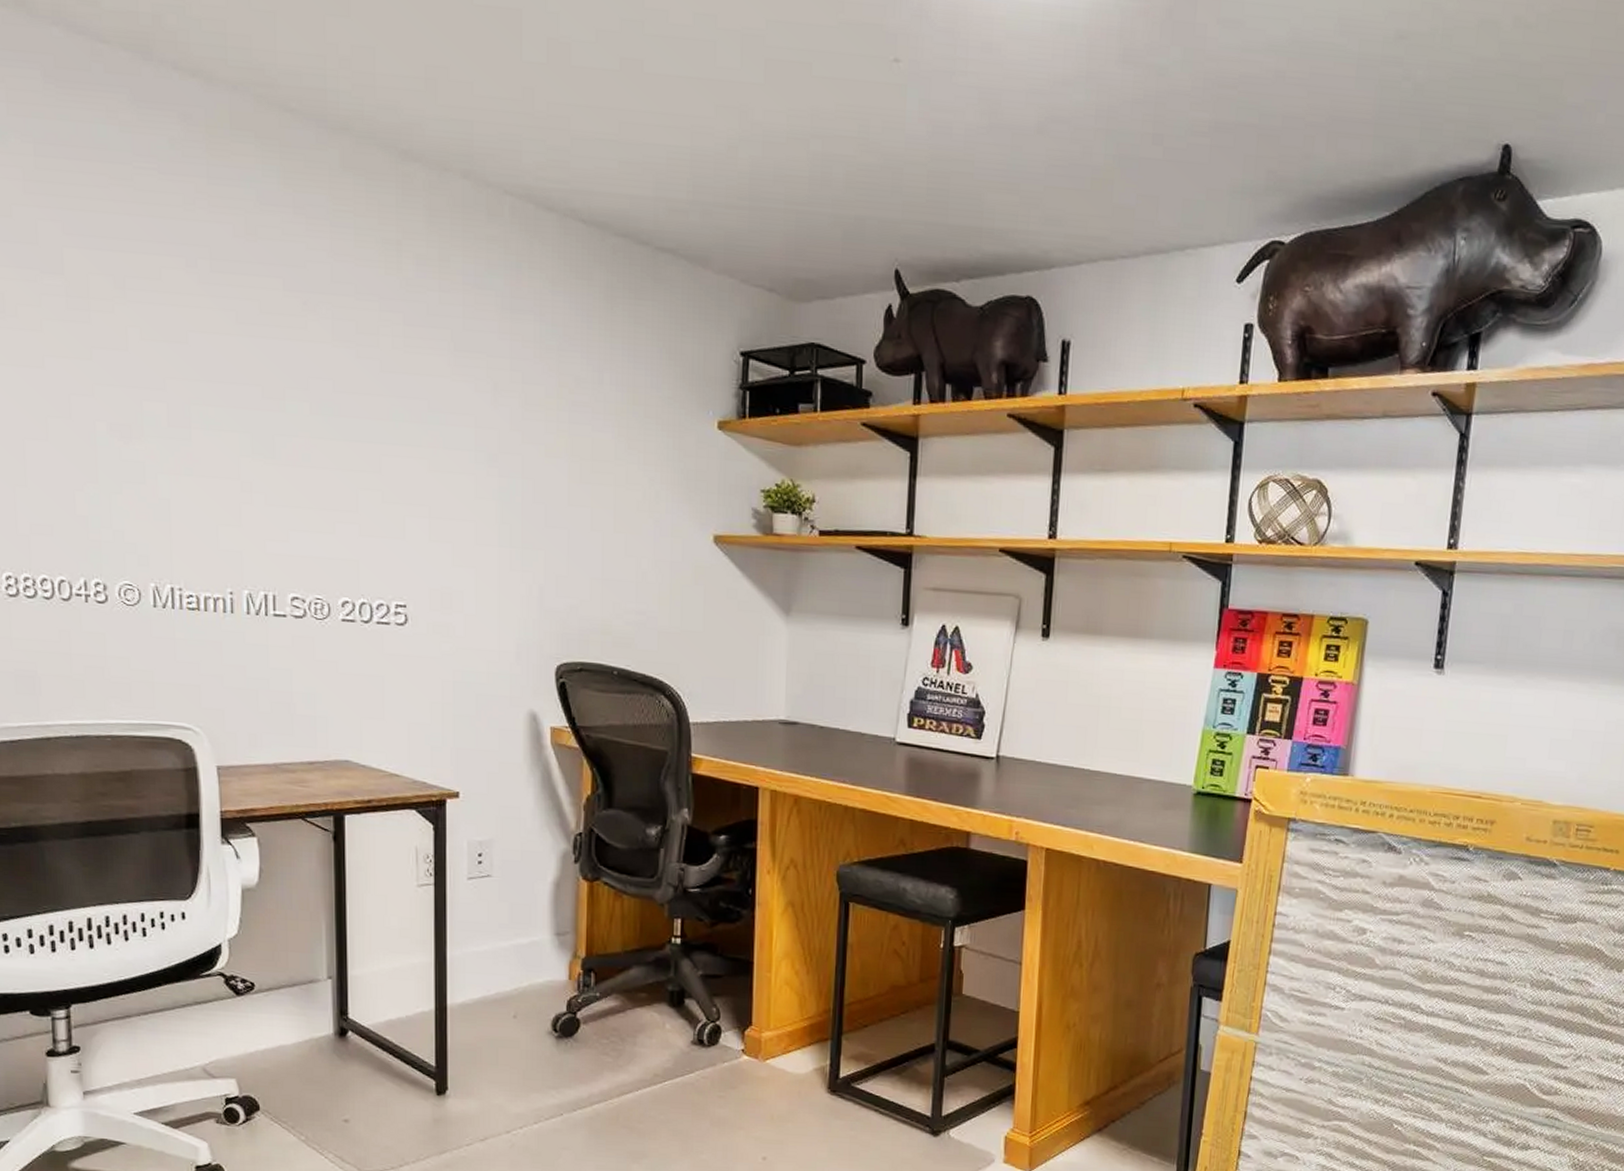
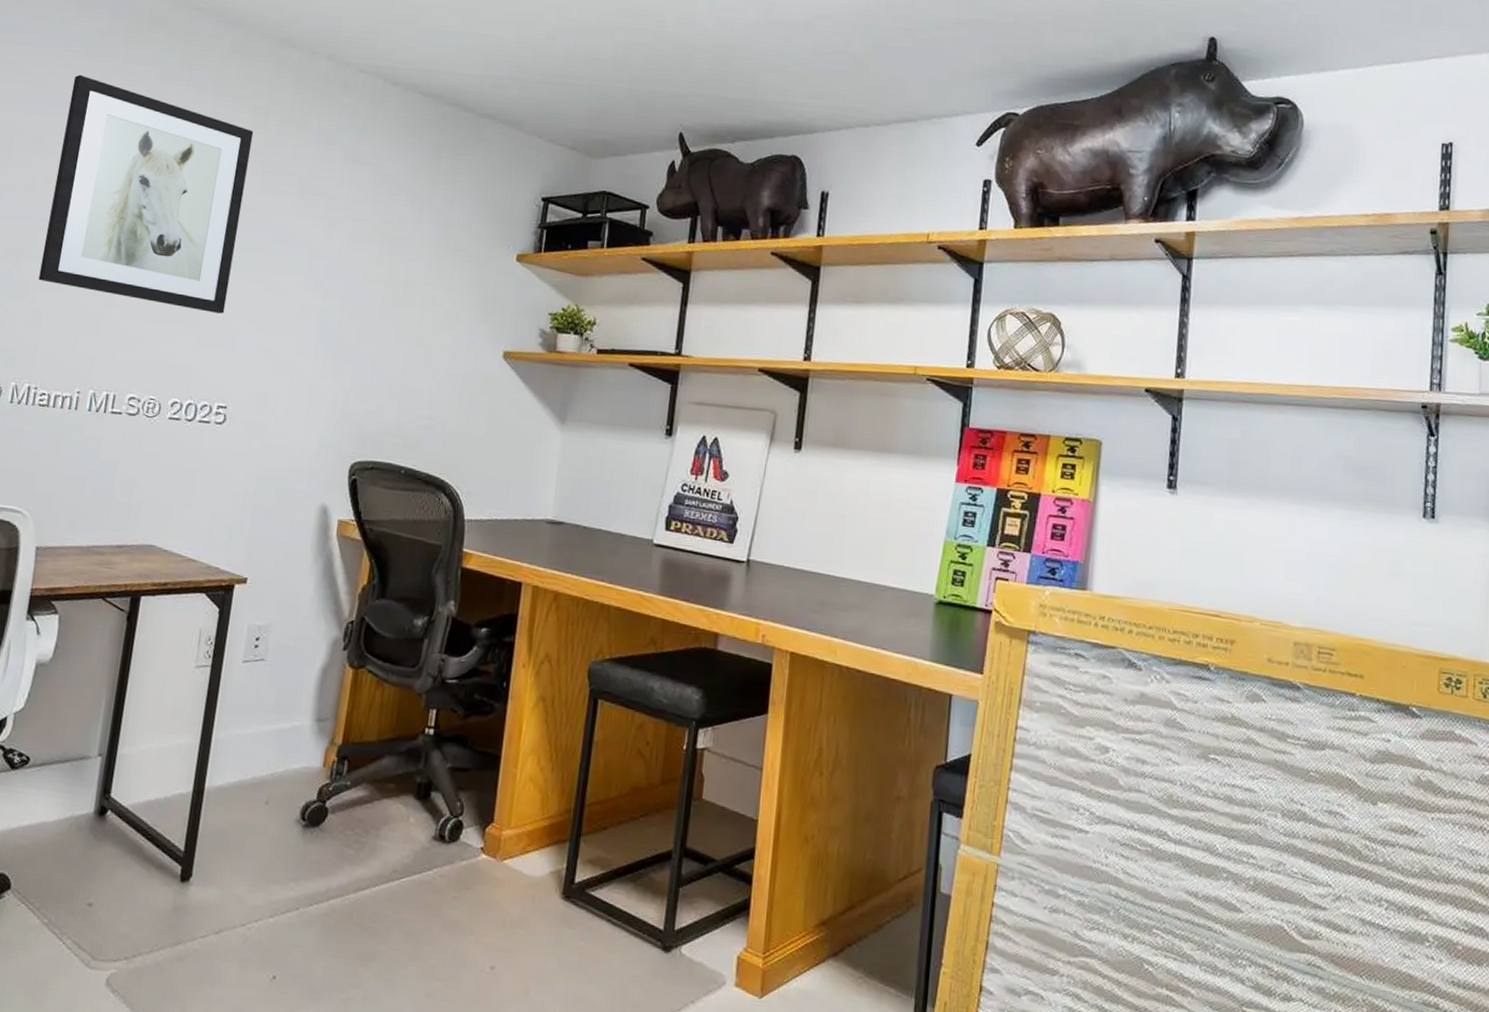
wall art: none [150,199,386,498] -> present [38,74,254,314]

